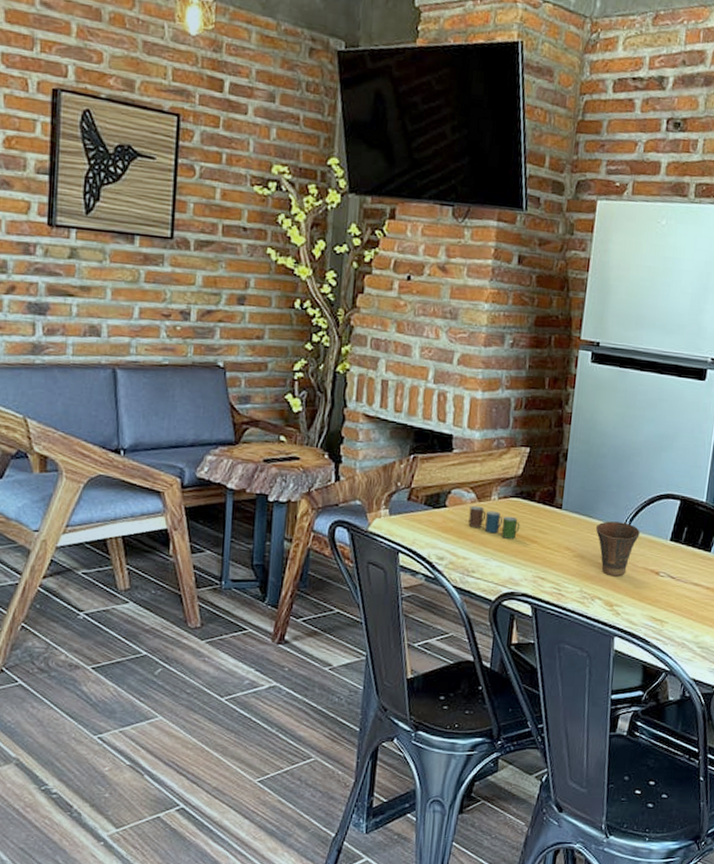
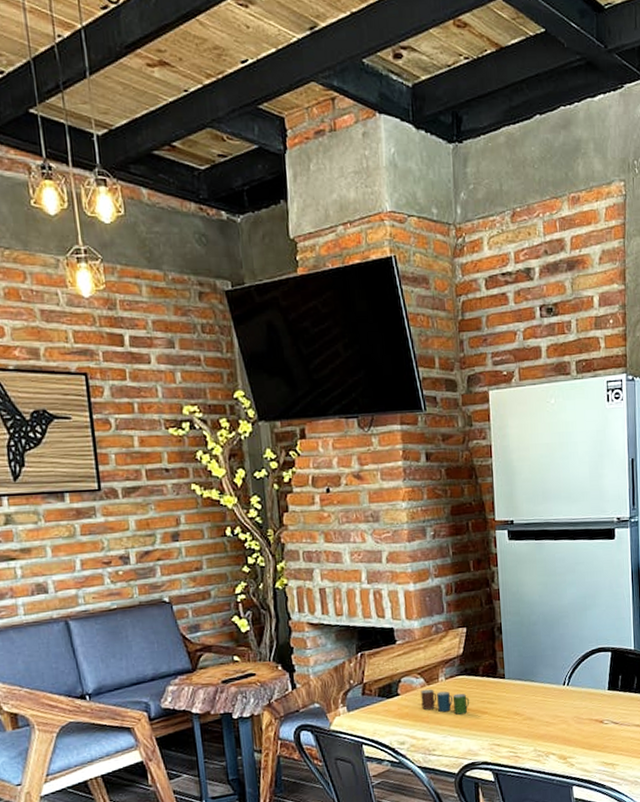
cup: present [596,521,640,577] -> none [539,680,580,732]

